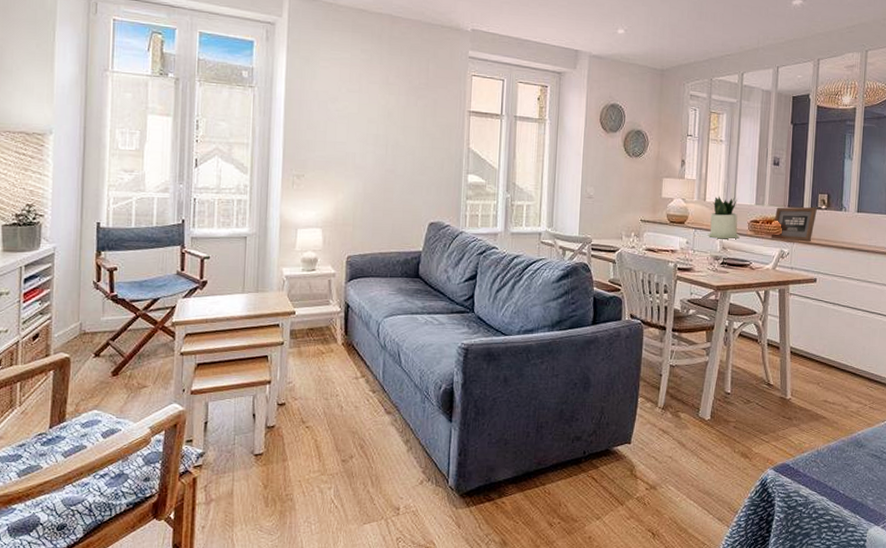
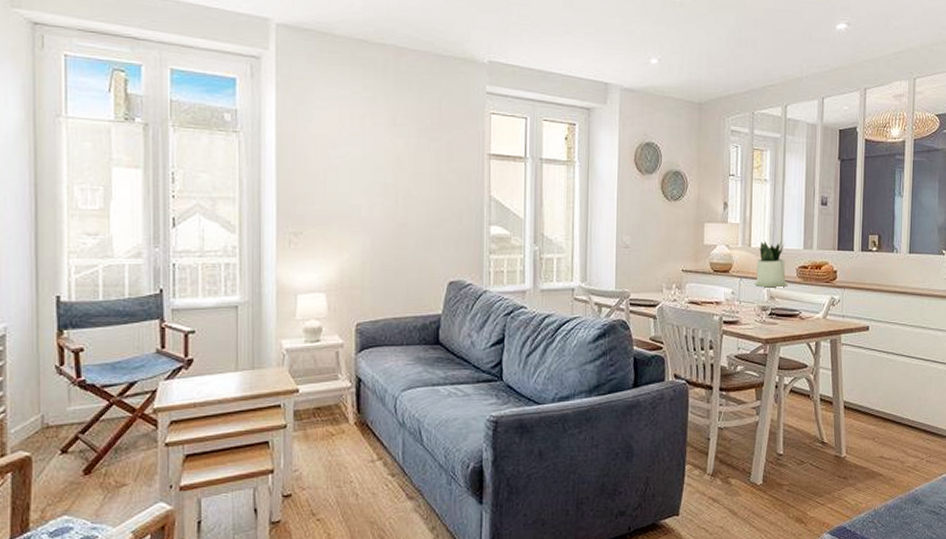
picture frame: present [771,207,817,242] -> none [820,249,868,287]

